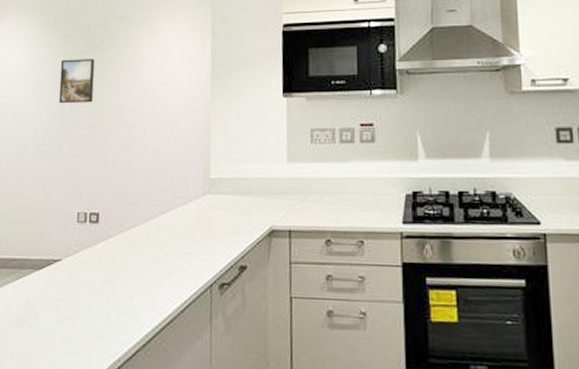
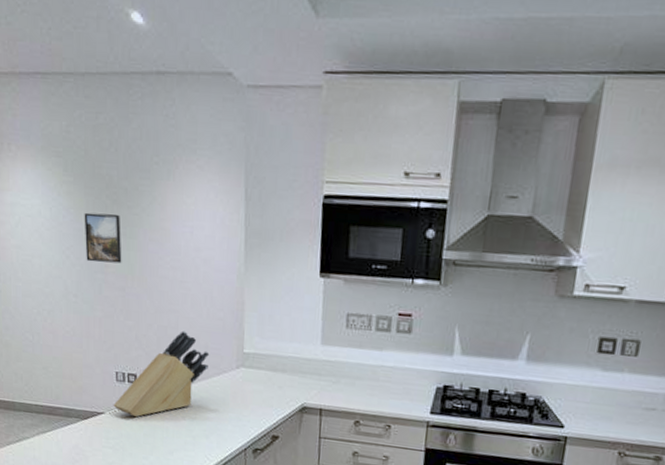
knife block: none [71,162,176,260] -> present [113,331,210,417]

